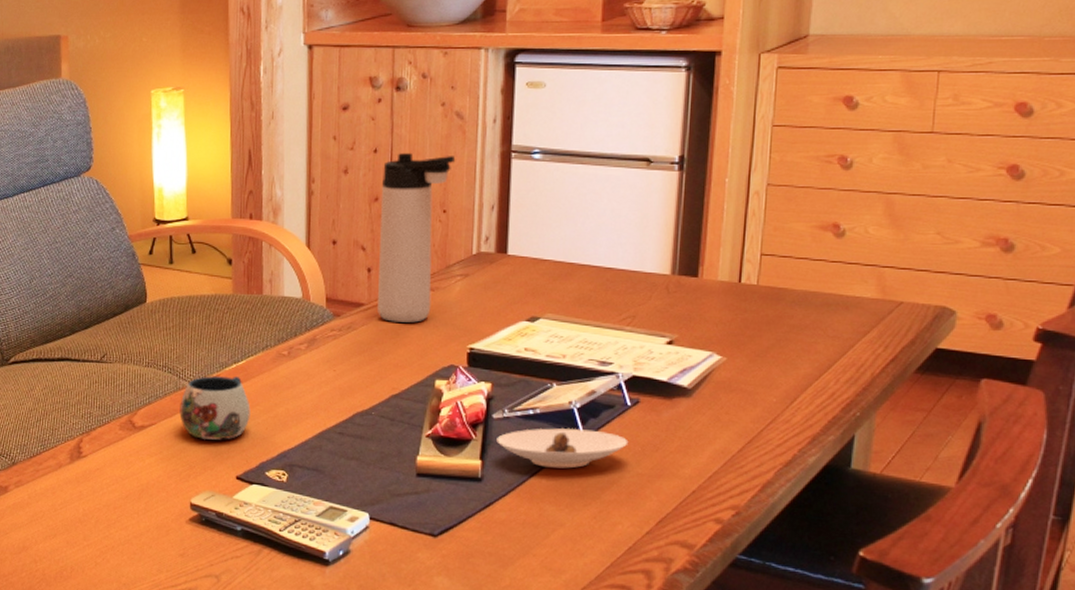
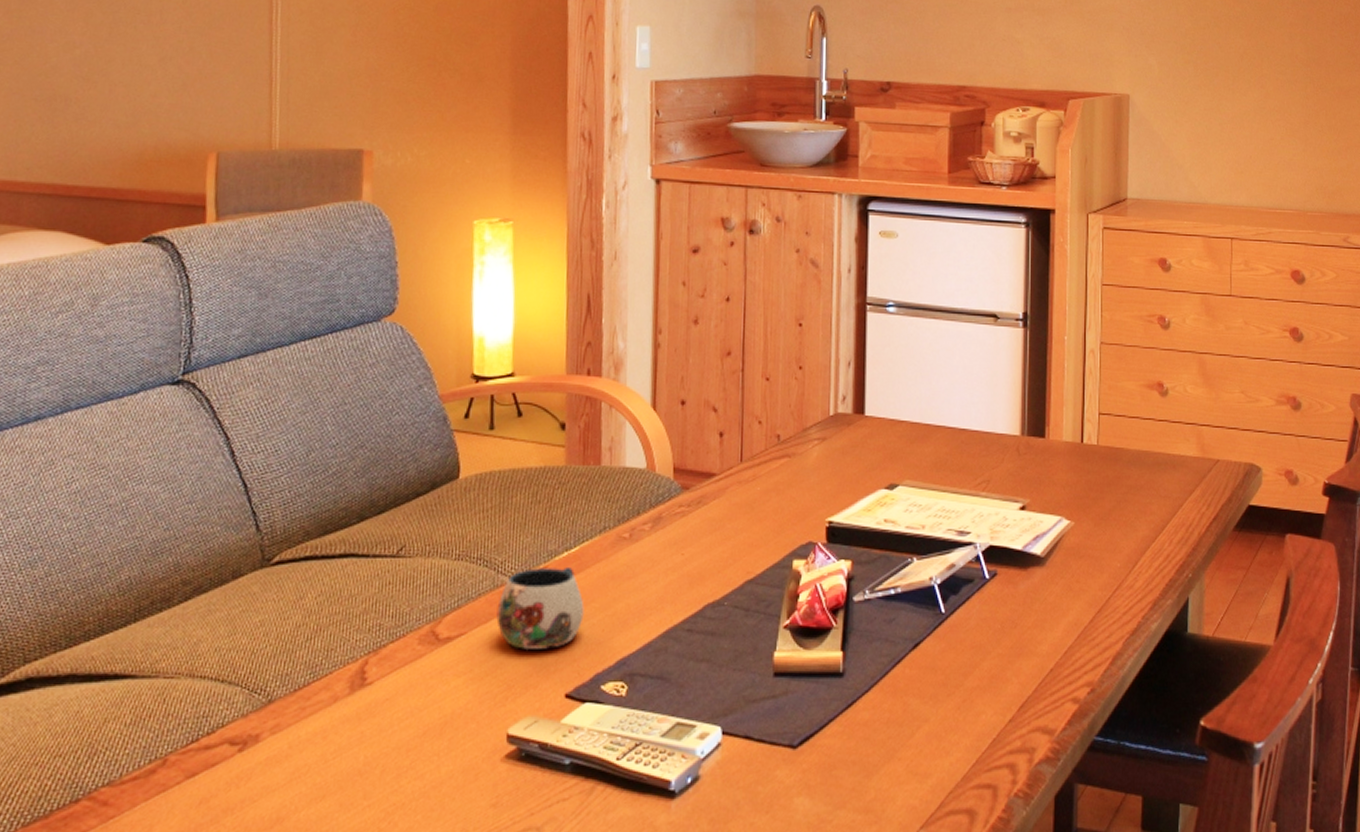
thermos bottle: present [378,153,456,323] -> none [730,303,811,494]
saucer: present [497,428,629,469] -> none [858,608,989,655]

